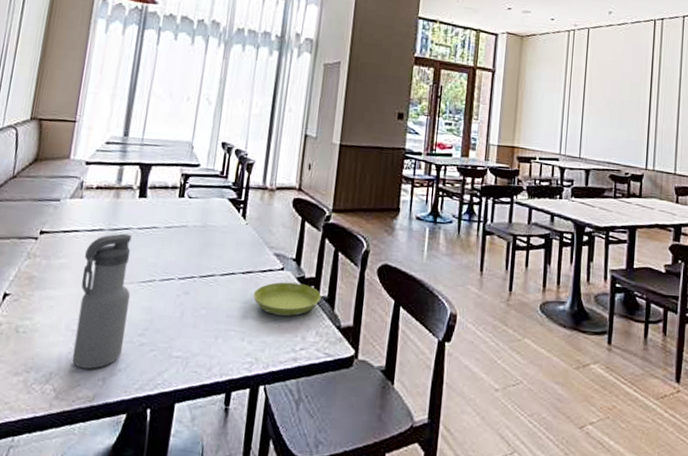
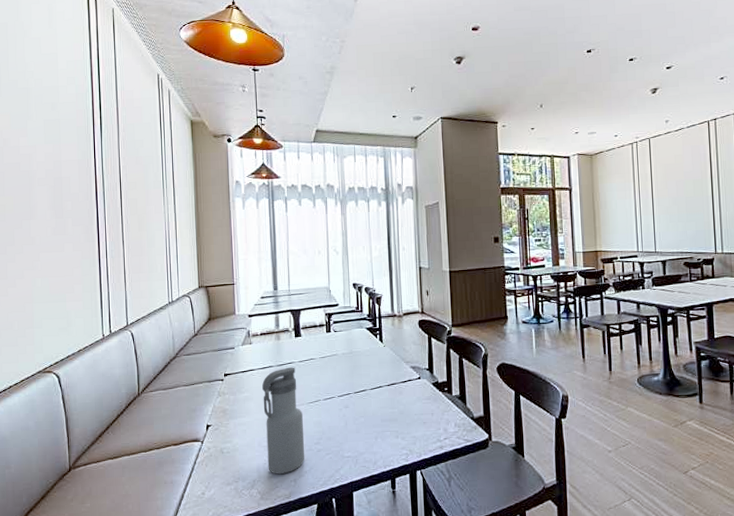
saucer: present [253,282,321,316] -> none [399,387,454,415]

